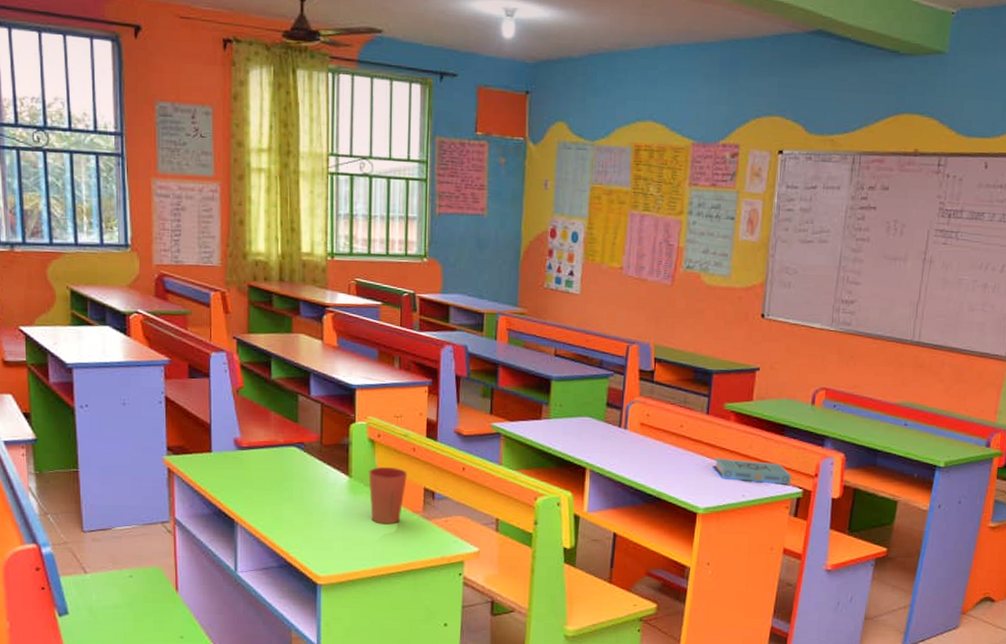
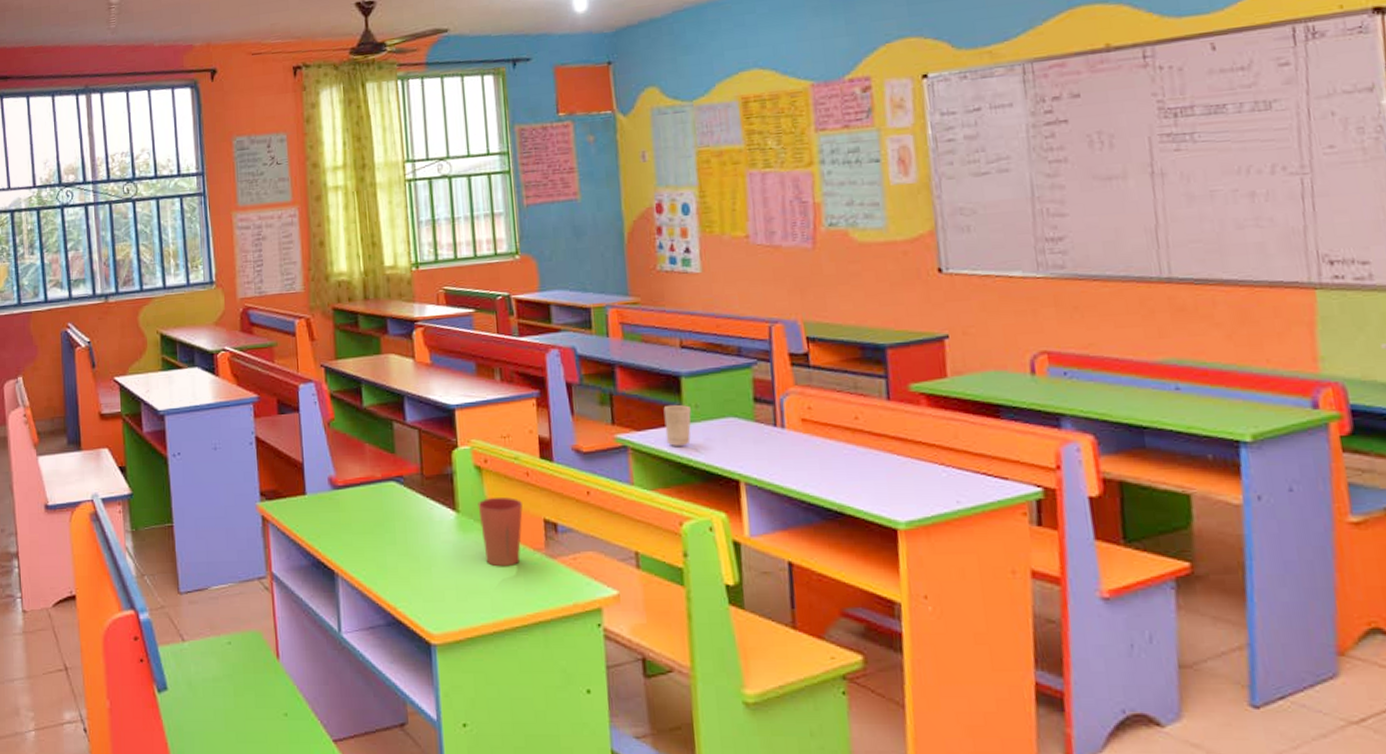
cup: none [533,402,556,437] -> present [663,404,692,446]
book: present [713,457,792,485] -> none [907,454,1024,484]

